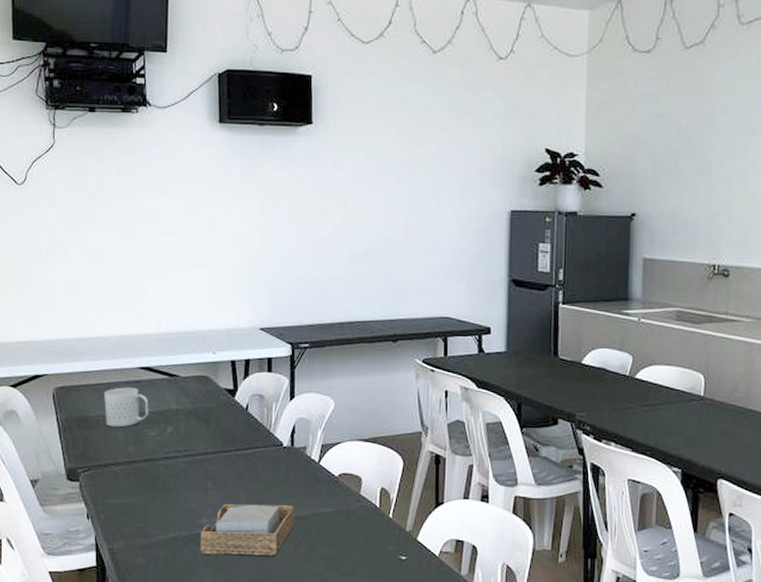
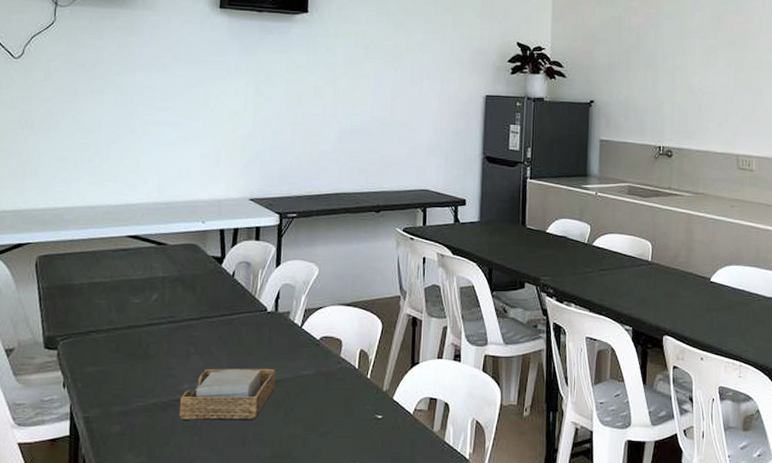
mug: present [104,387,149,428] -> none [88,255,135,295]

